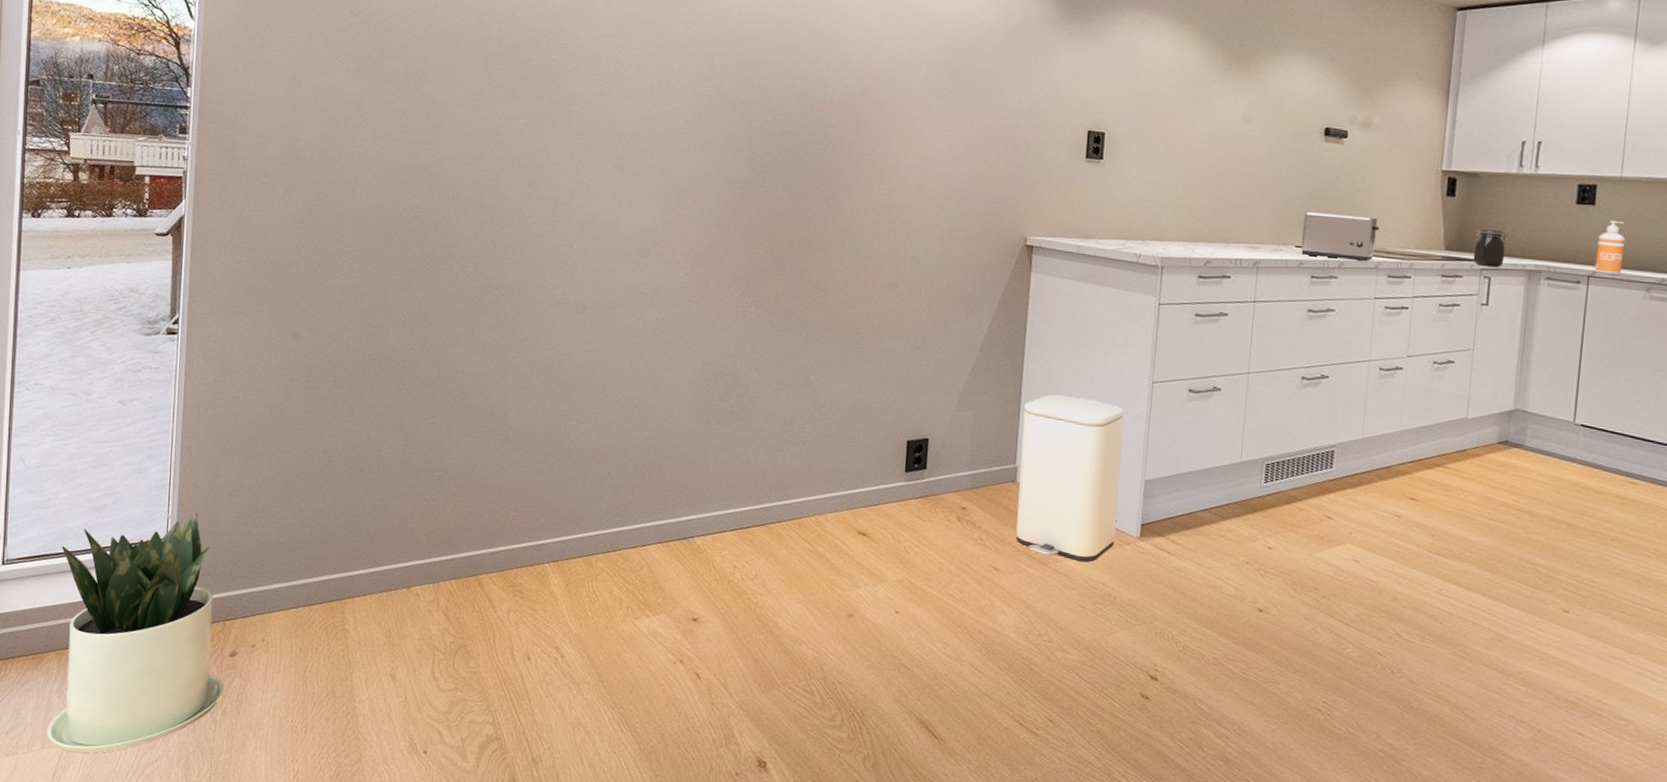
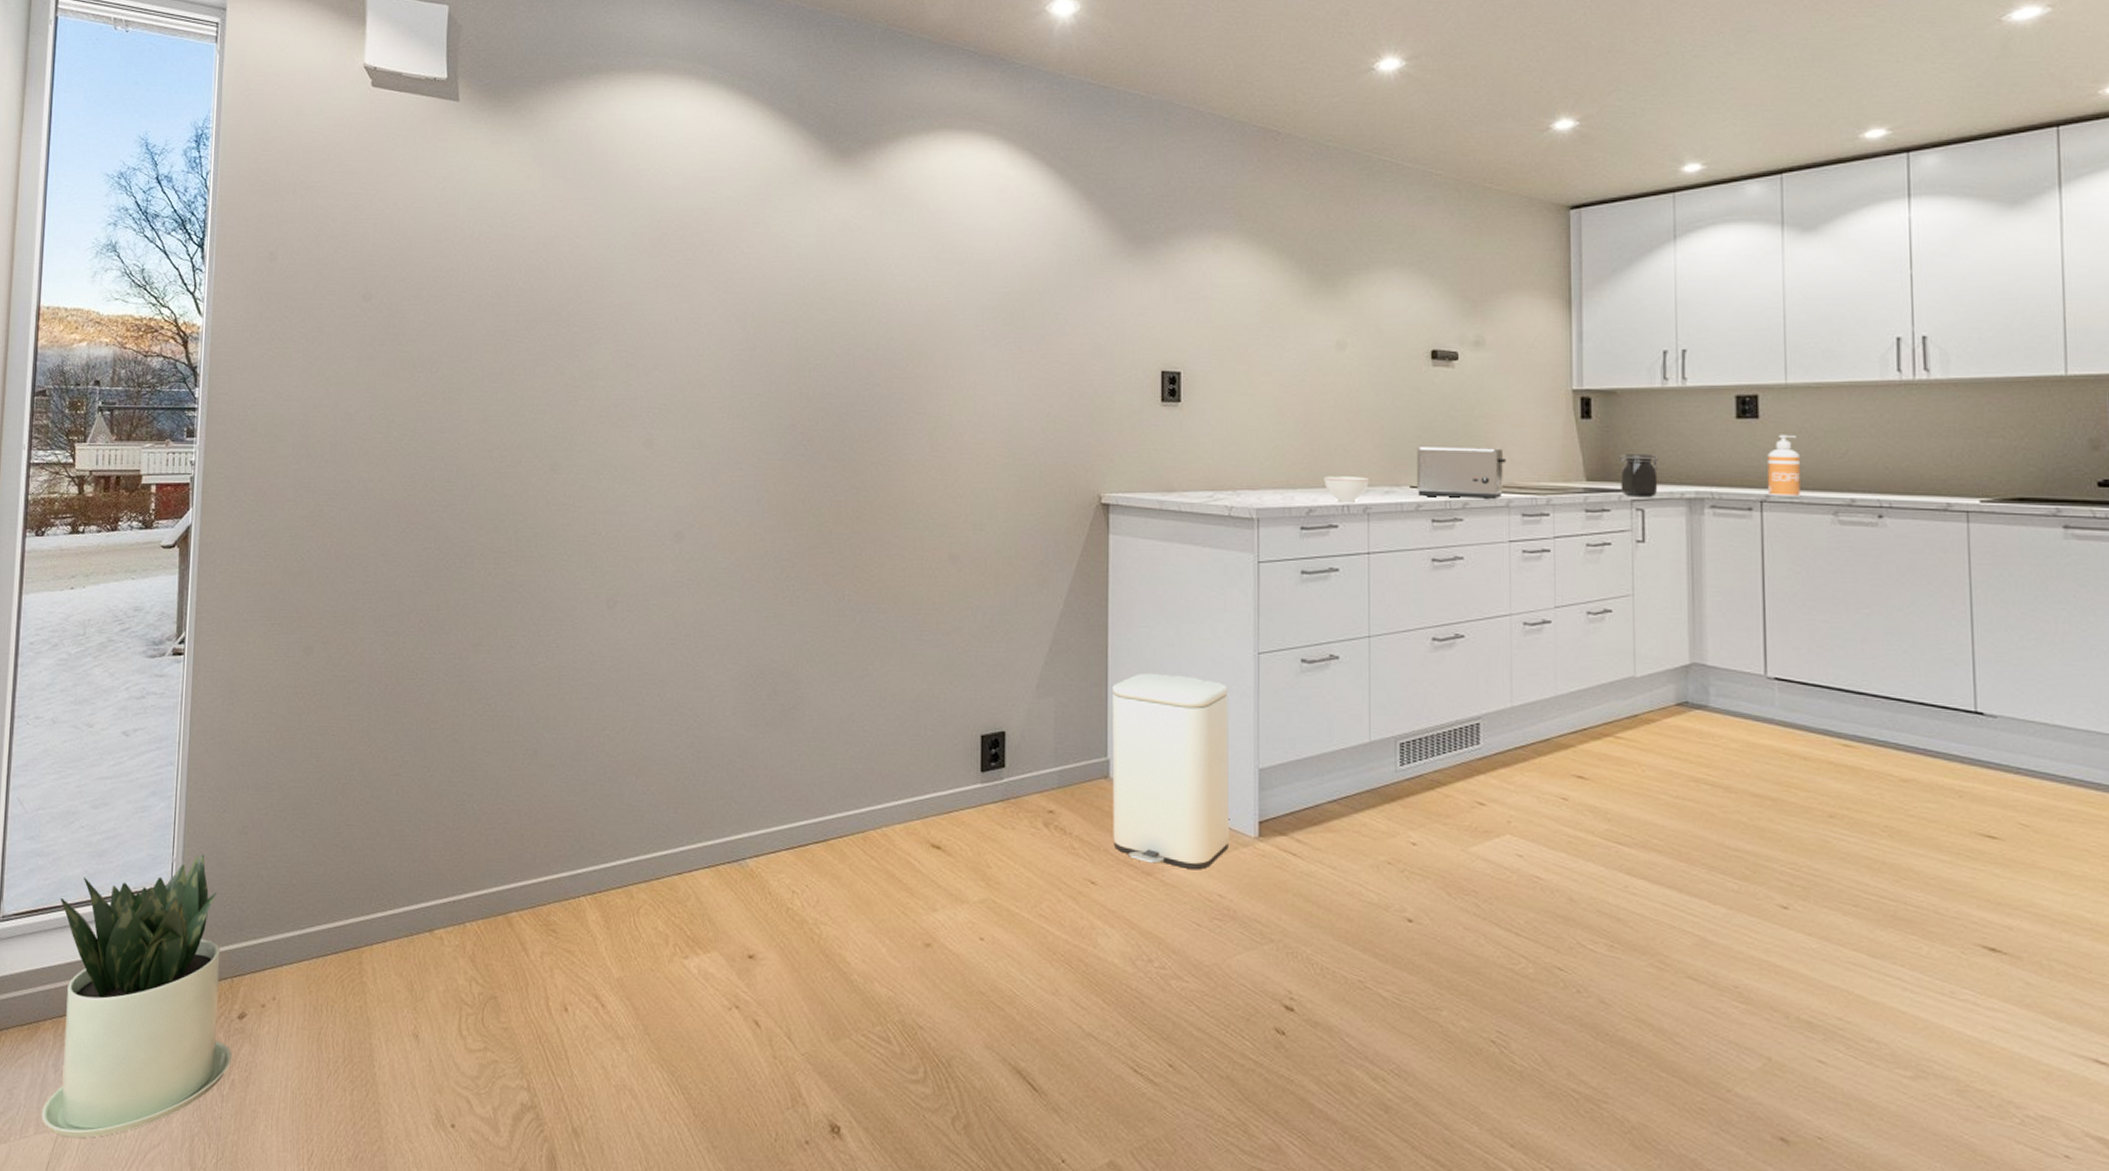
bowl: none [1221,232,1261,258] -> present [1324,476,1369,504]

